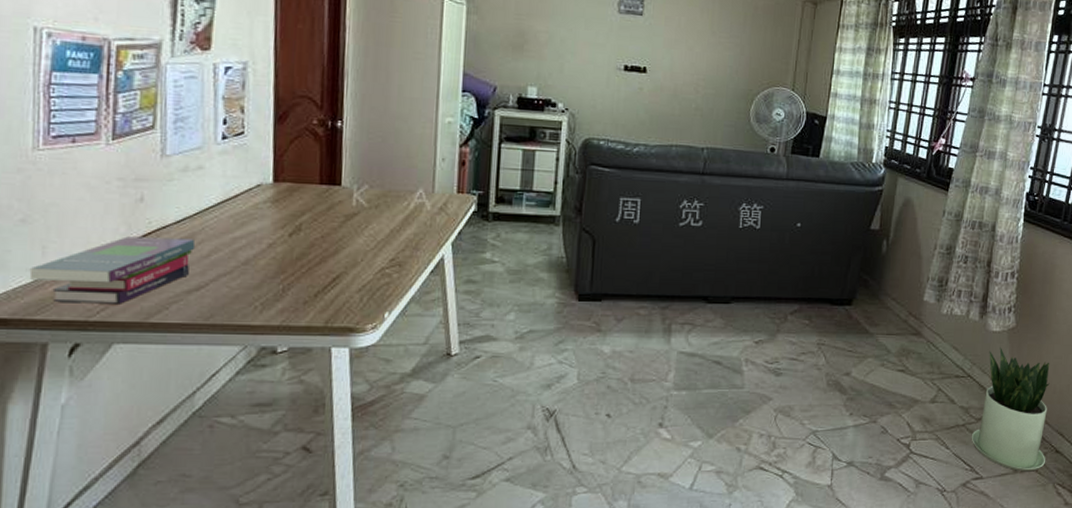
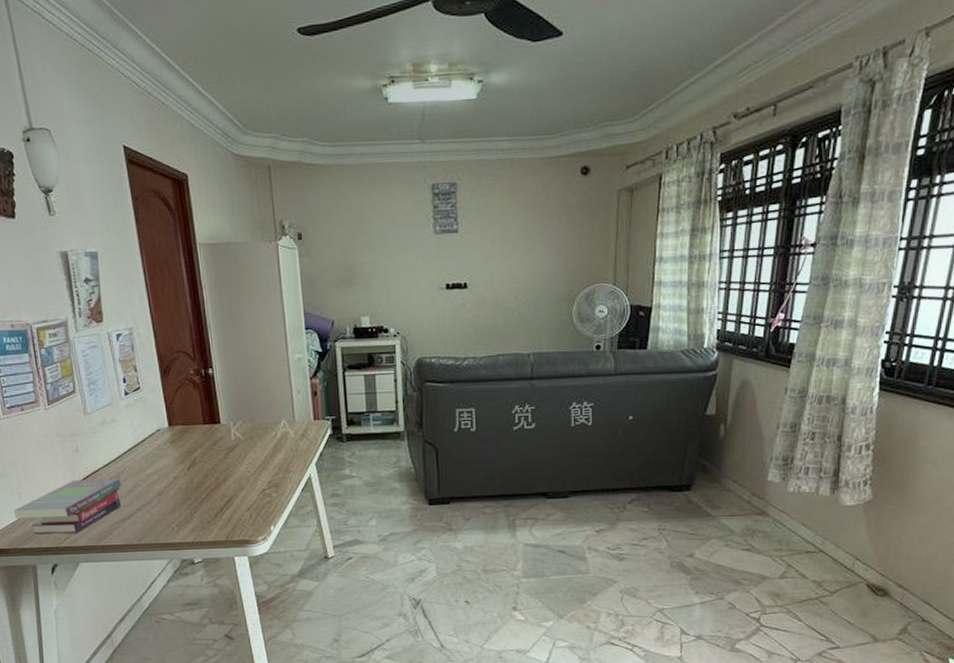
planter: present [971,347,1050,472] -> none [825,521,914,641]

